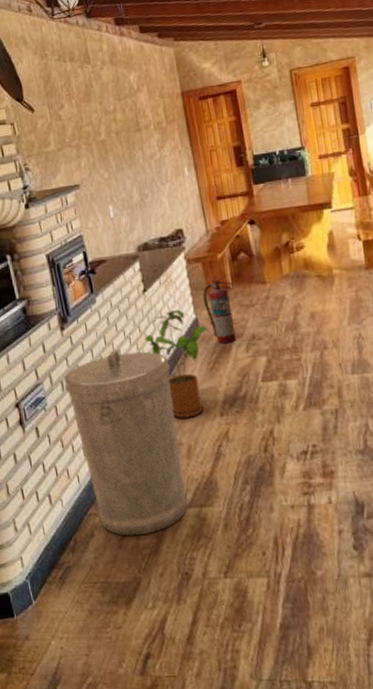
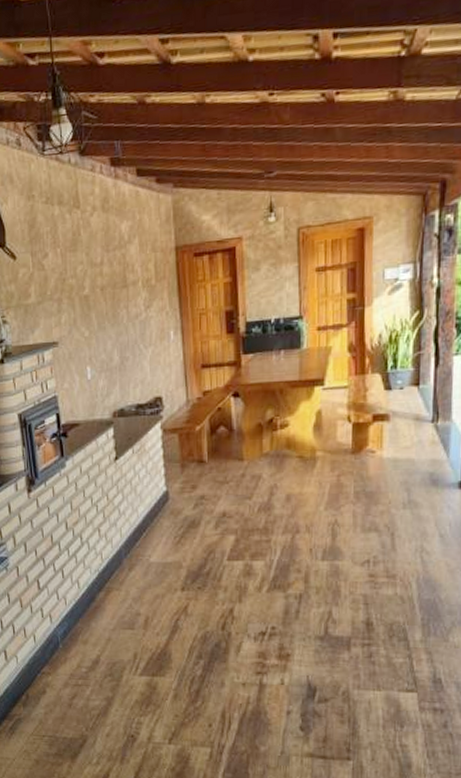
trash can: present [64,349,187,536] -> none [28,516,139,697]
house plant: present [144,309,211,418] -> none [111,480,180,589]
fire extinguisher: present [202,274,236,344] -> none [176,448,209,519]

